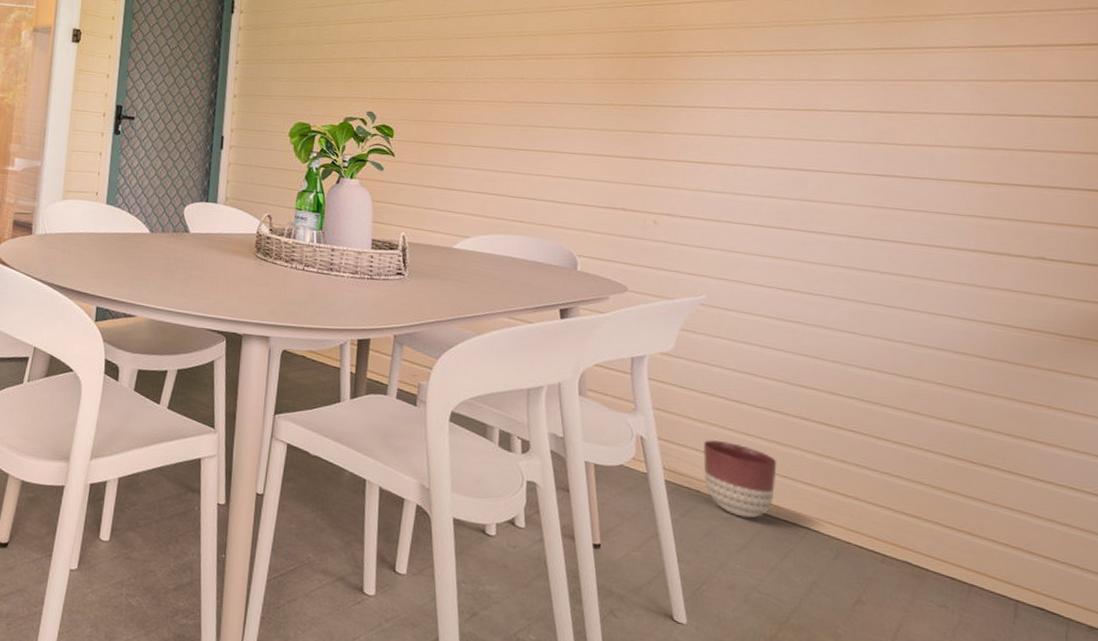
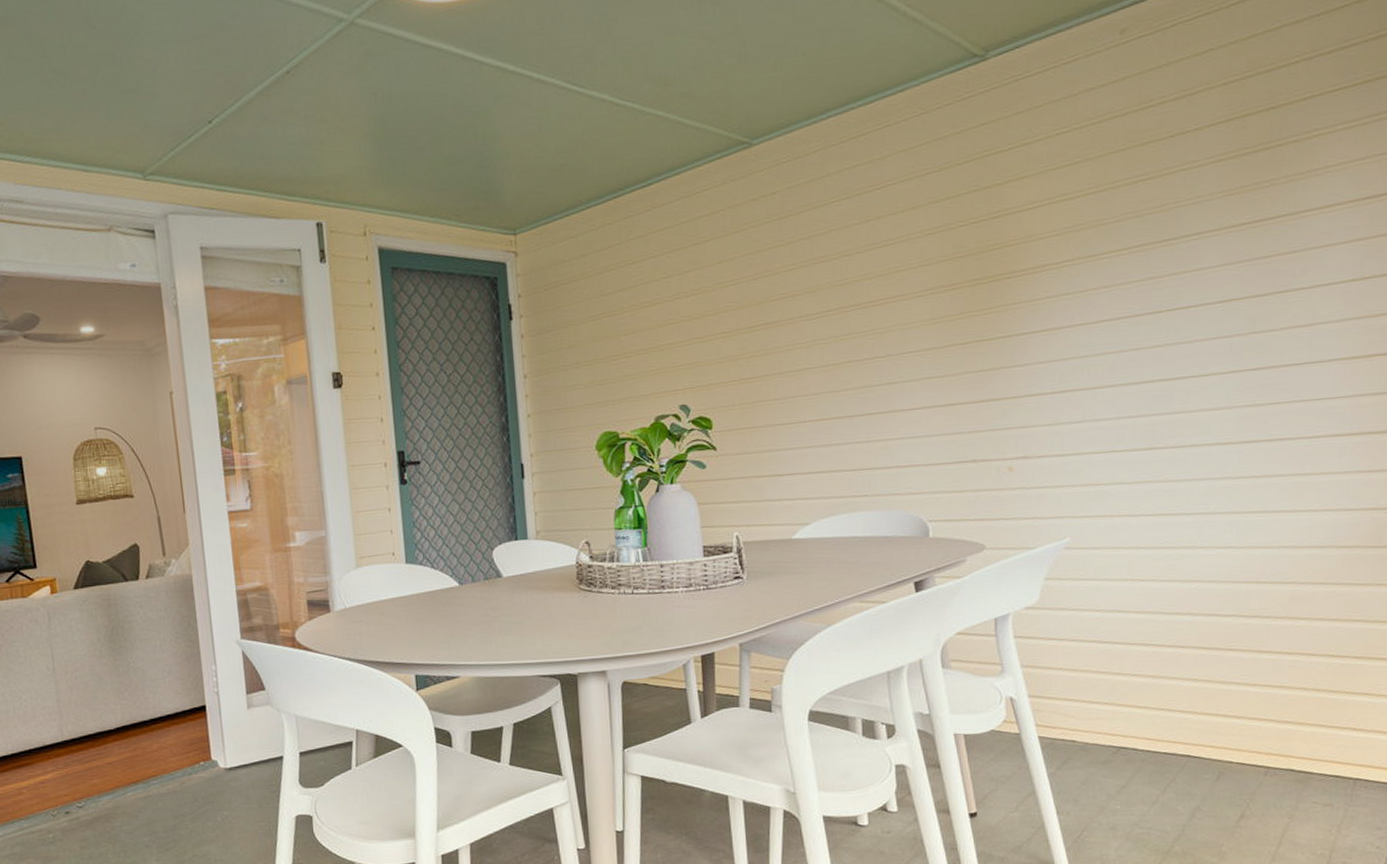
planter: present [702,440,777,519] -> none [1076,685,1154,758]

